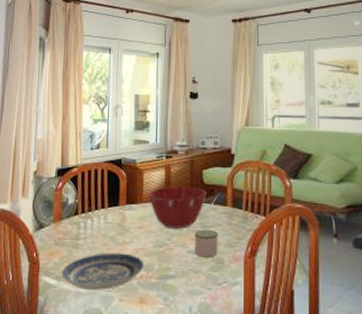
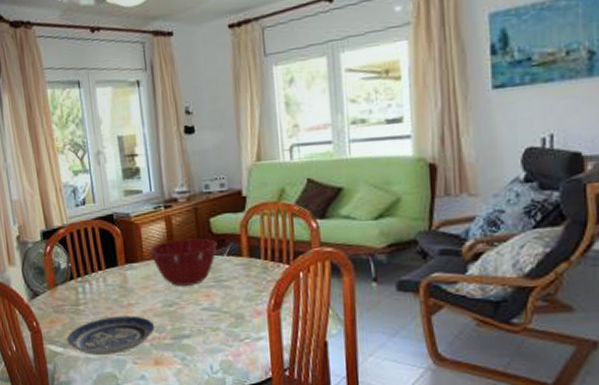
mug: present [194,229,218,258] -> none [208,284,237,314]

